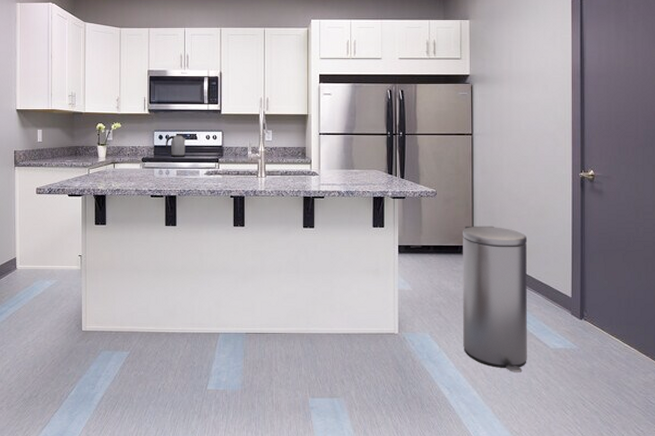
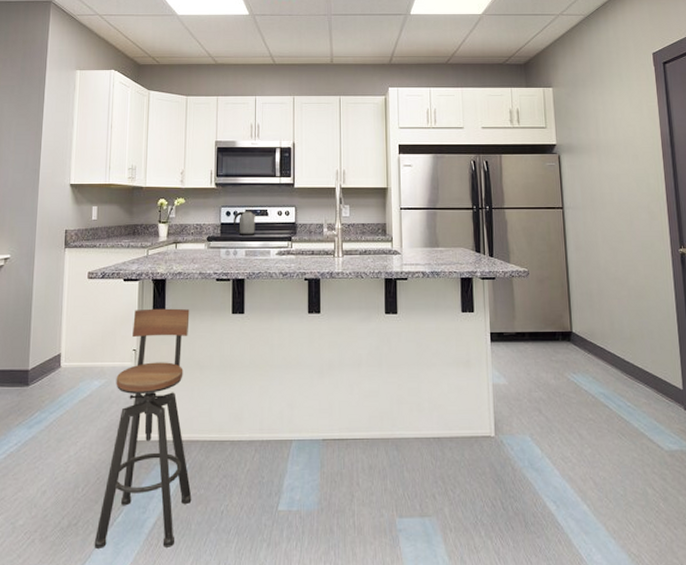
bar stool: none [52,220,133,416] -> present [94,308,192,549]
pedal bin: present [463,226,528,372] -> none [559,309,641,481]

